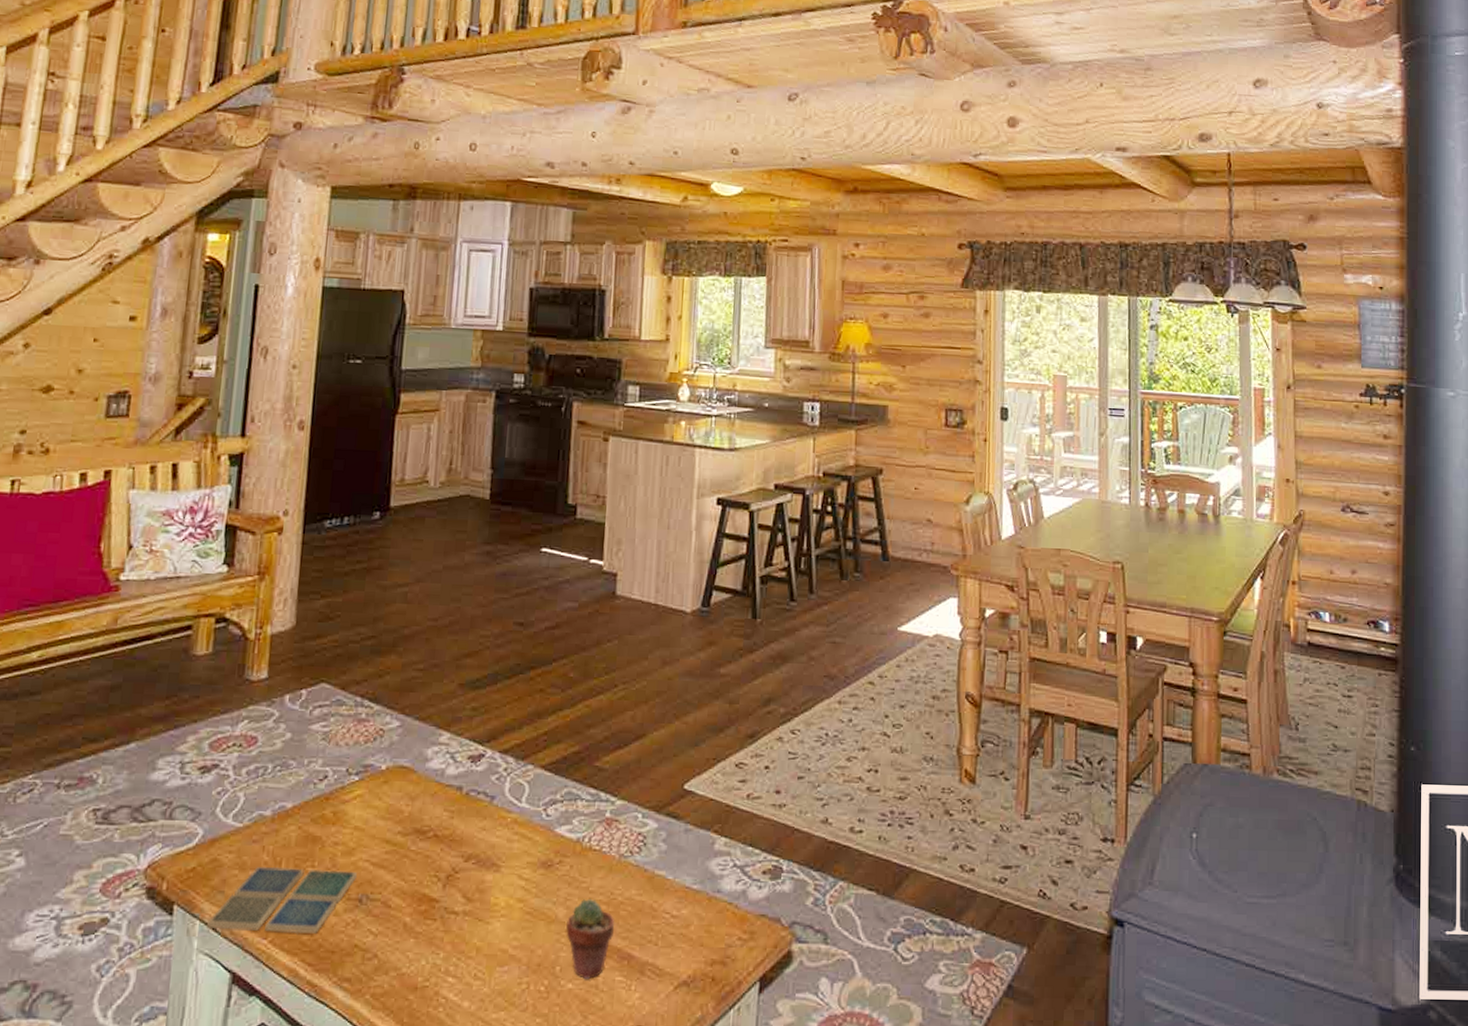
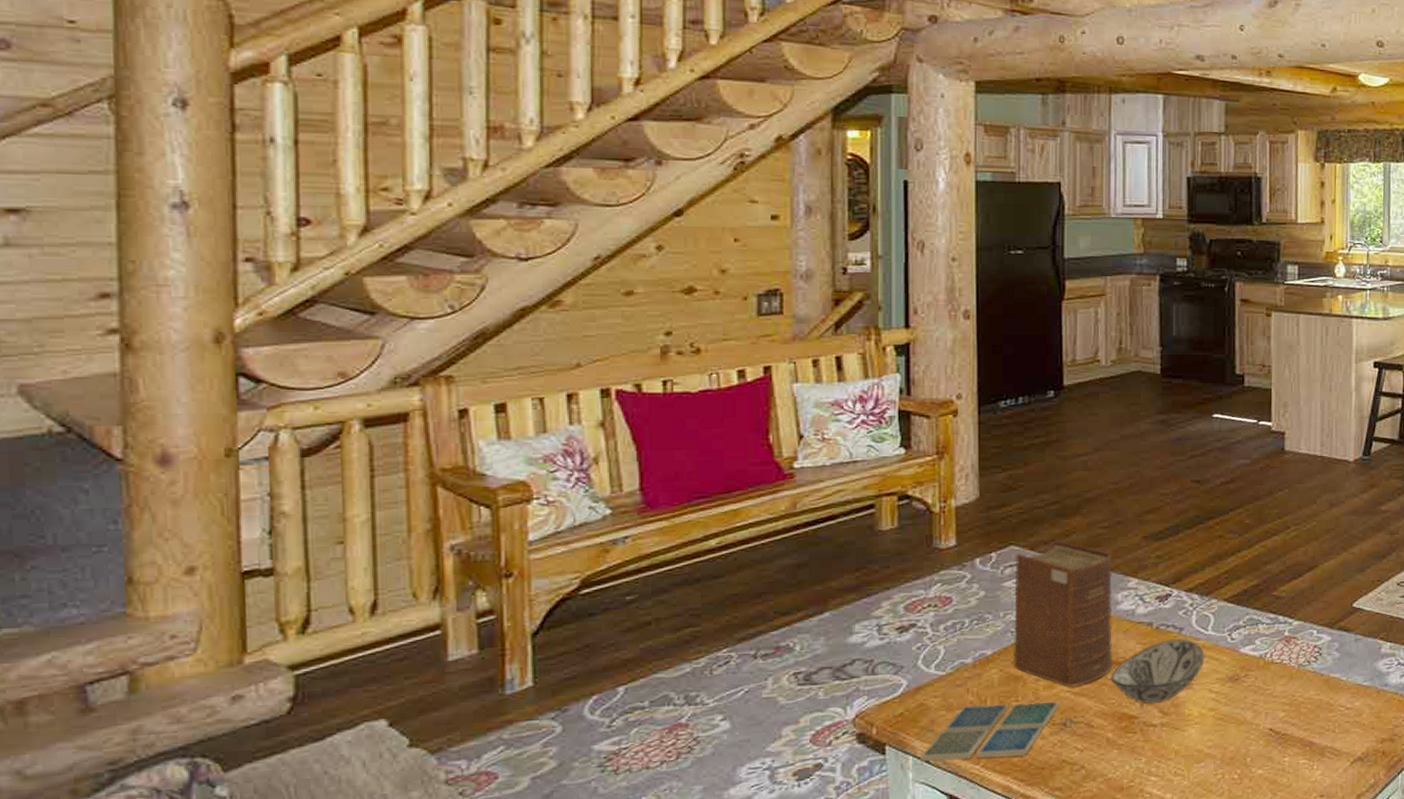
book: none [313,681,425,856] -> present [1013,541,1113,687]
decorative bowl: none [413,808,517,886] -> present [1110,638,1205,704]
potted succulent: present [566,898,615,980] -> none [1254,701,1297,766]

